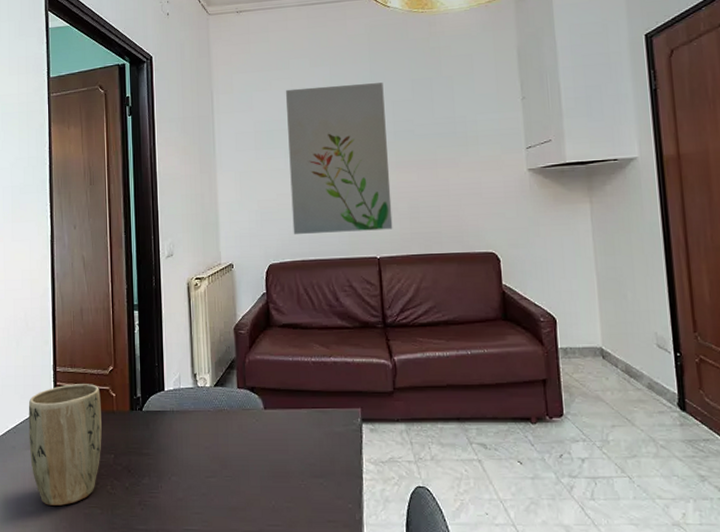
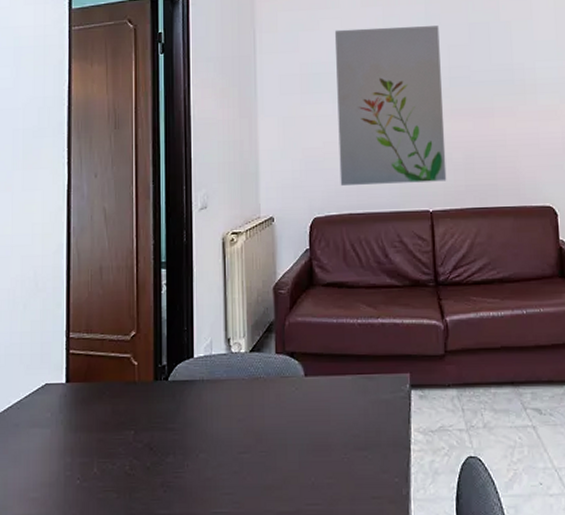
plant pot: present [28,384,102,506] -> none [35,351,121,491]

